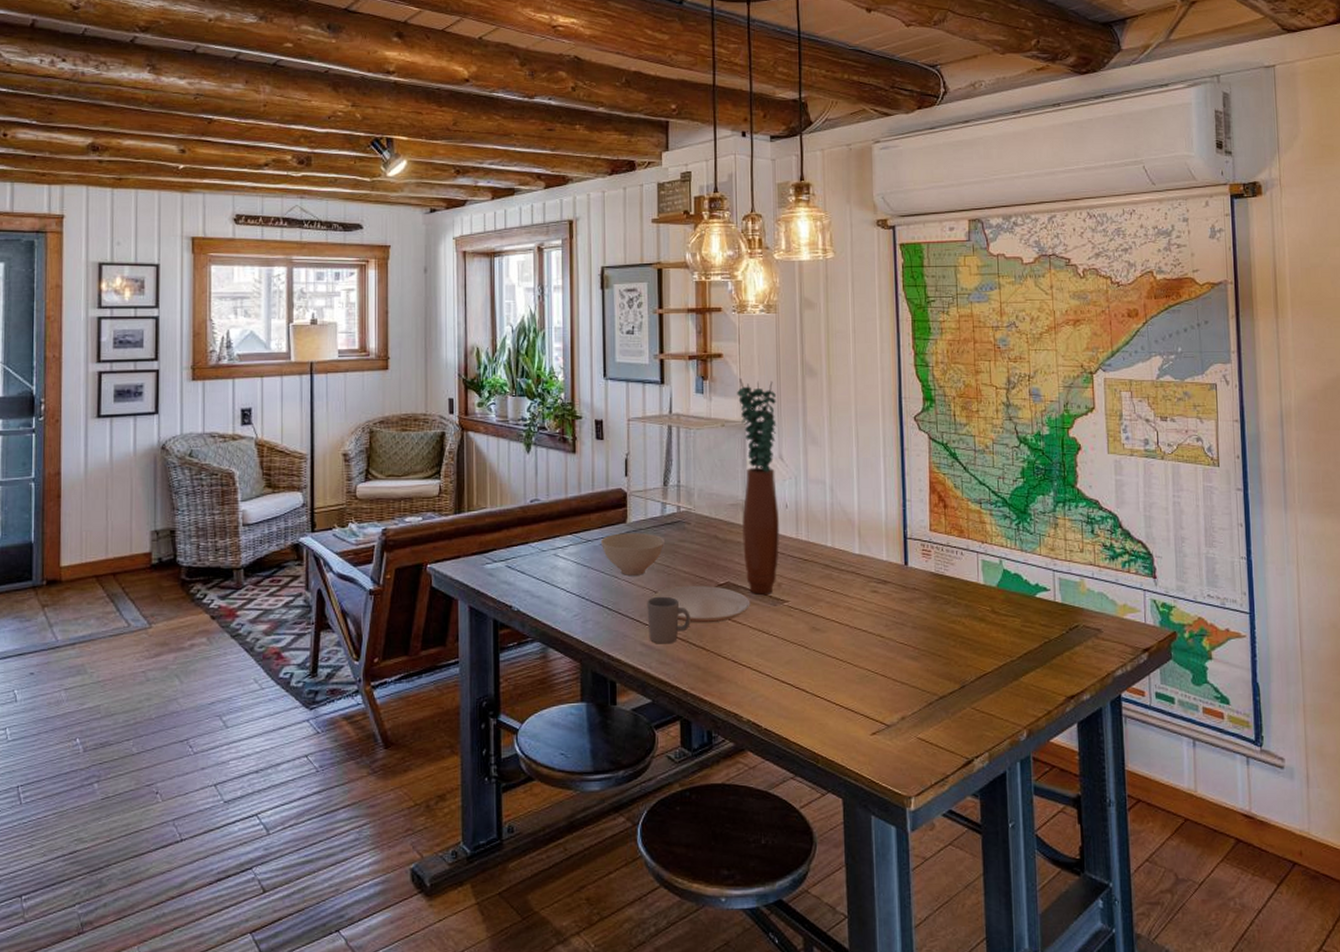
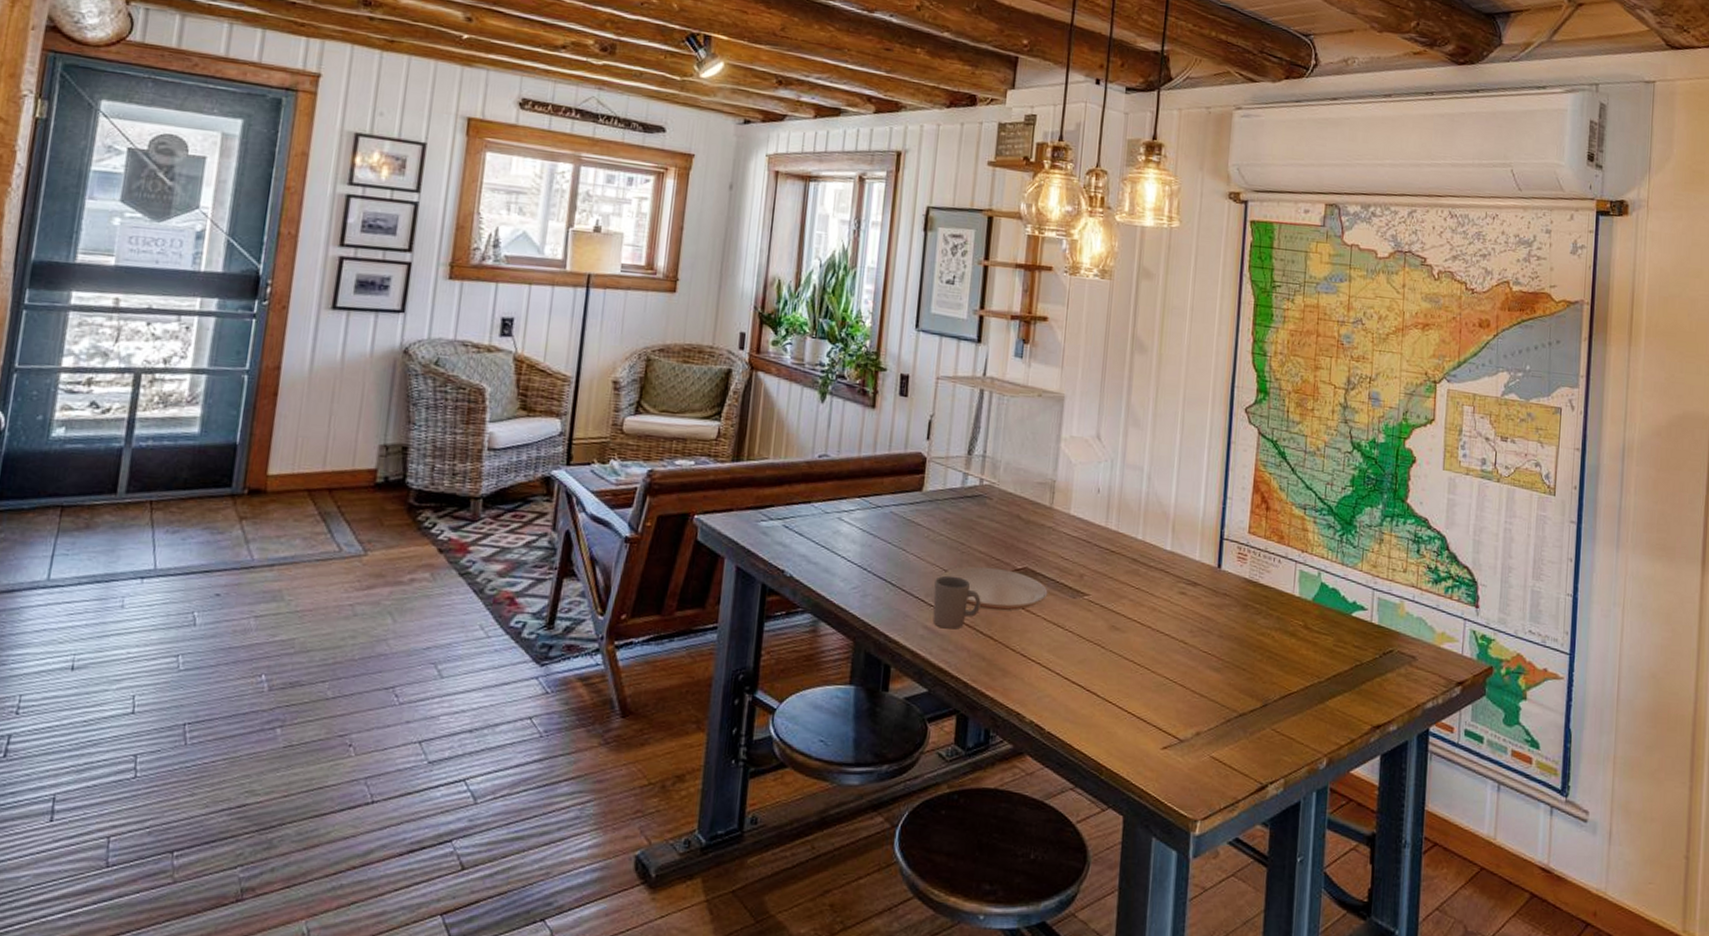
bowl: present [600,533,664,575] -> none [891,501,962,551]
vase: present [737,378,780,595] -> none [1046,346,1101,585]

